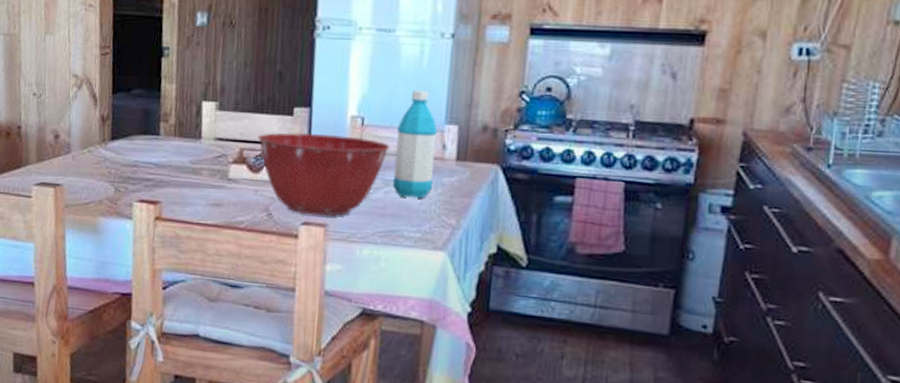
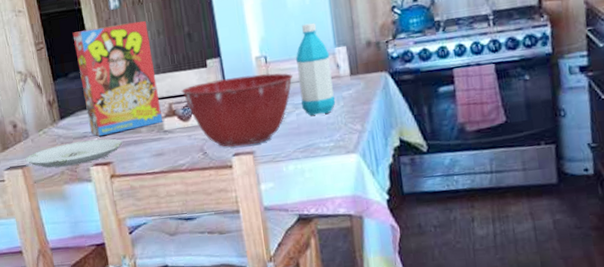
plate: none [60,169,178,197] -> present [25,138,123,168]
cereal box: none [143,43,234,170] -> present [72,20,162,137]

